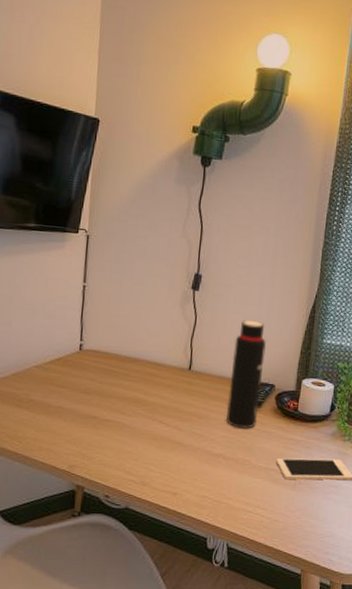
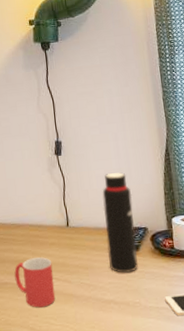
mug: none [119,398,164,452] -> present [14,257,56,308]

